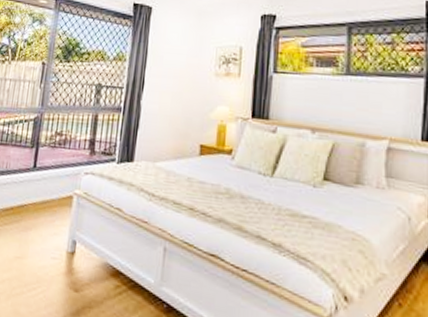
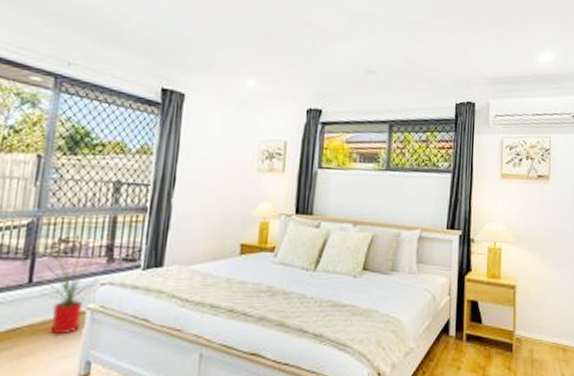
house plant: none [40,140,85,214] -> present [38,248,101,334]

